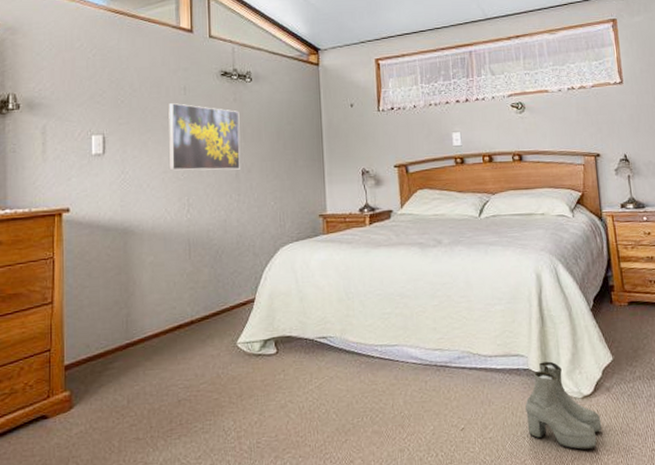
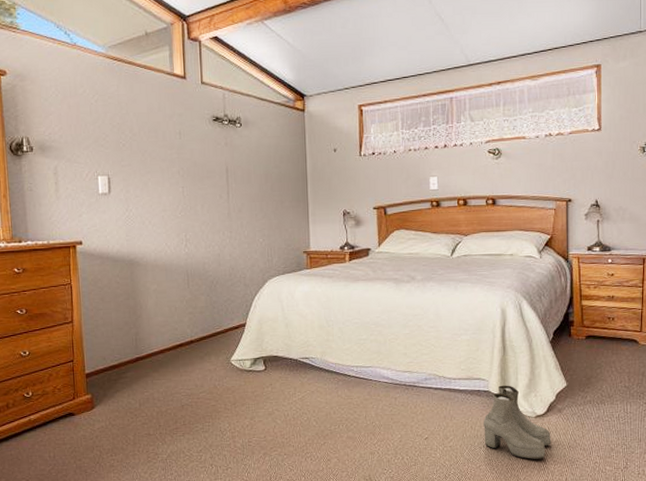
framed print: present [168,103,240,171] -> none [165,147,232,210]

